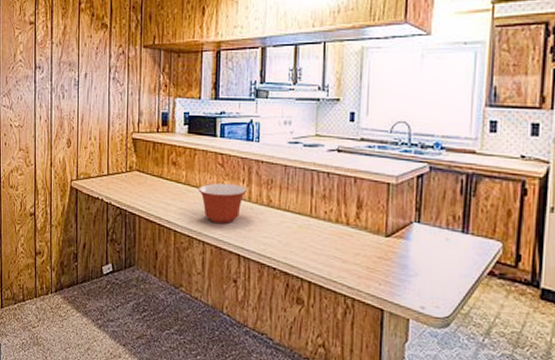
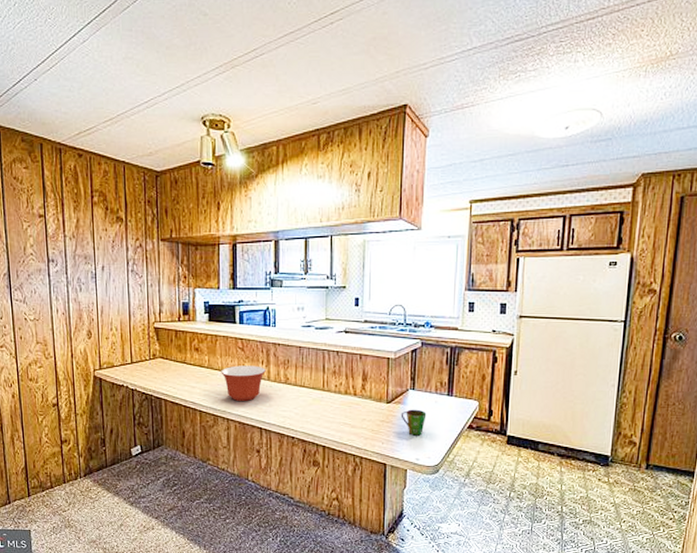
cup: none [402,246,435,279] -> present [400,409,427,436]

